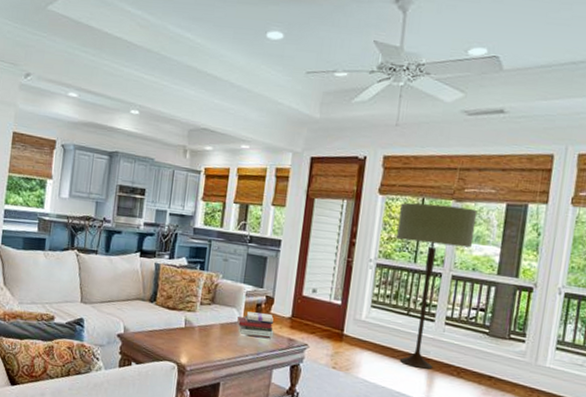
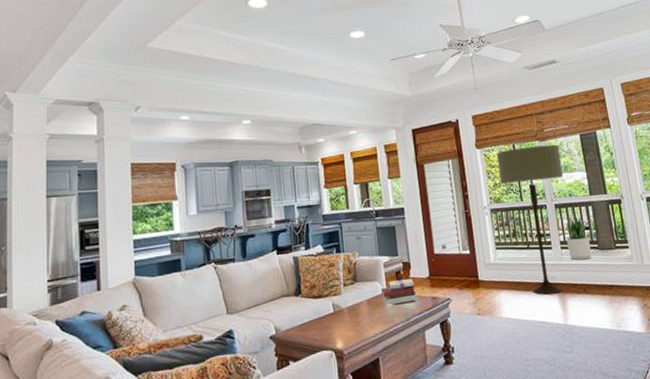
planter: none [452,294,483,343] -> present [566,216,592,261]

